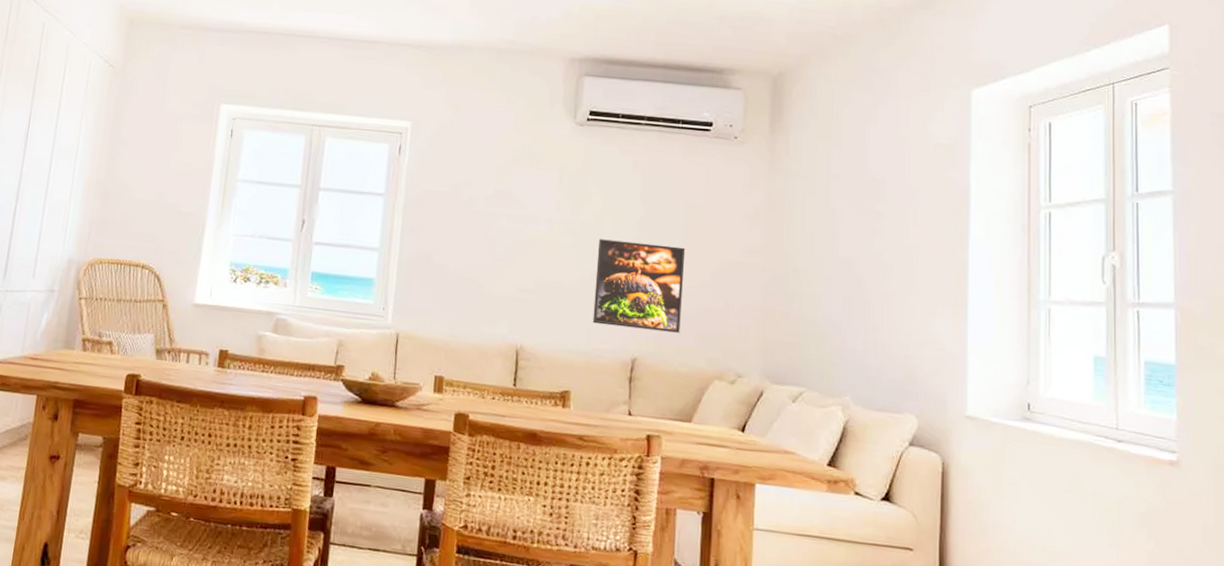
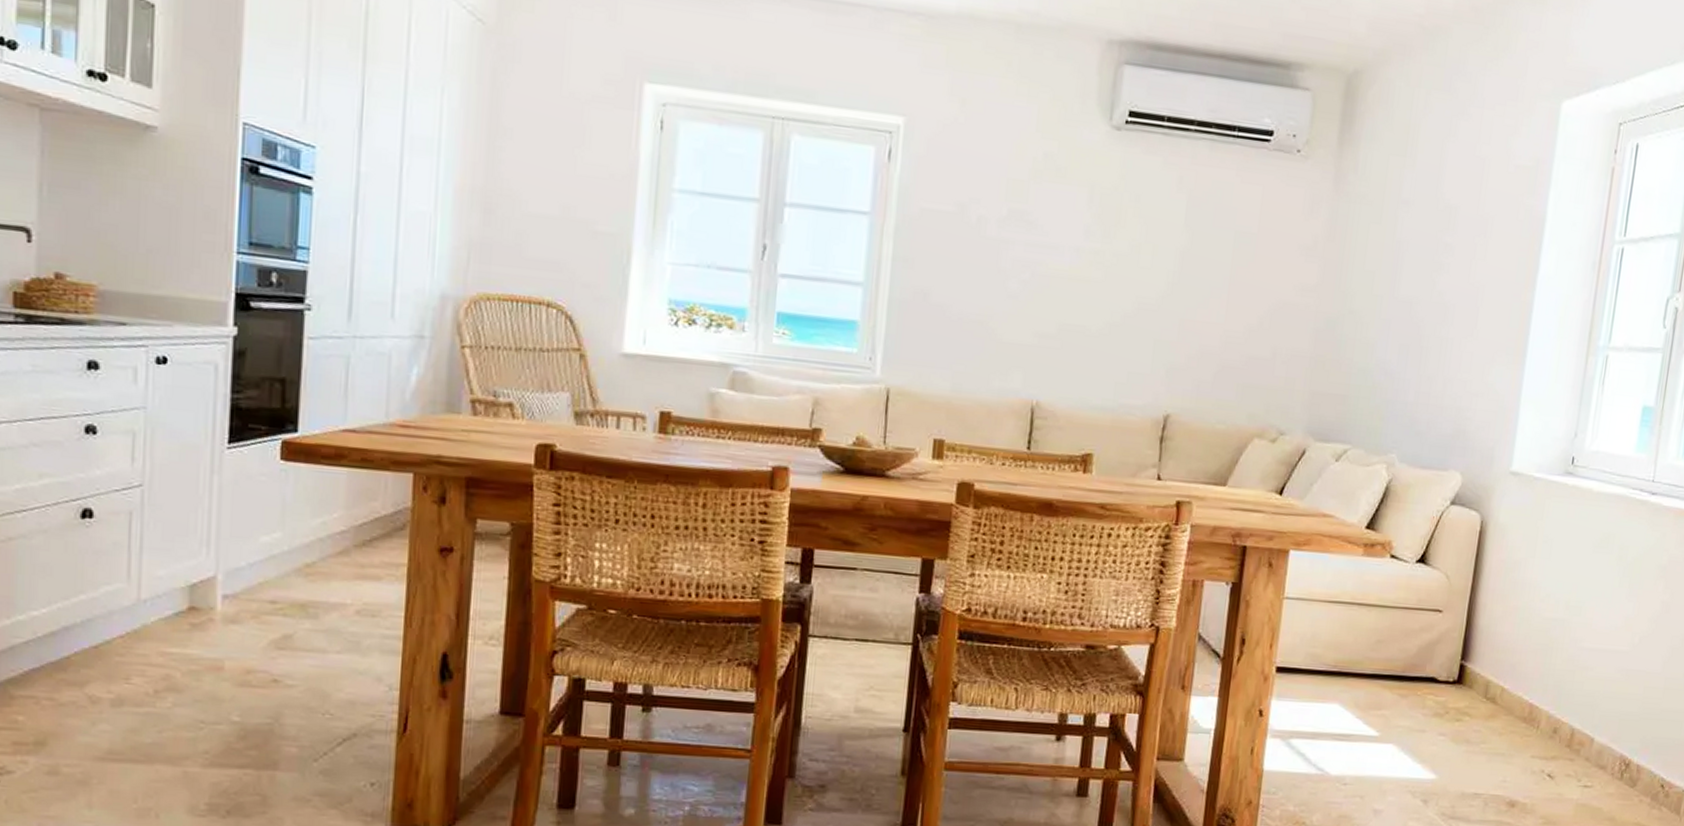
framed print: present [592,239,686,333] -> none [1121,273,1233,385]

